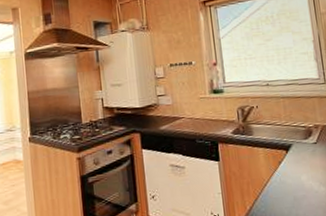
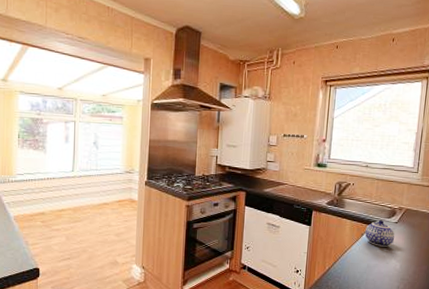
teapot: none [282,143,318,174] -> present [365,220,395,247]

